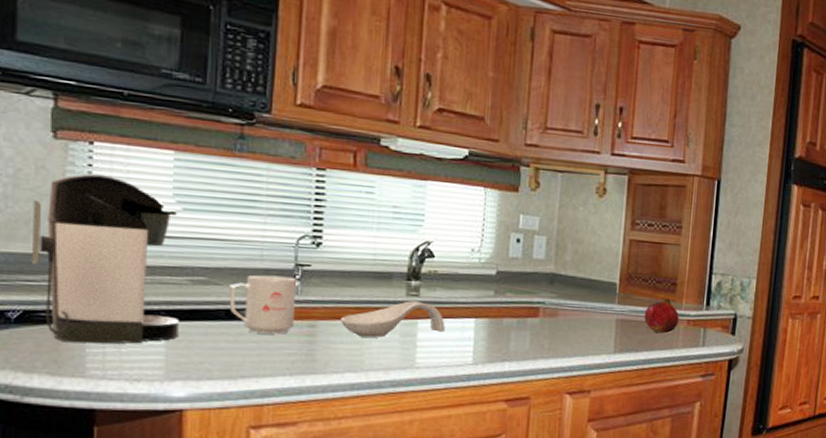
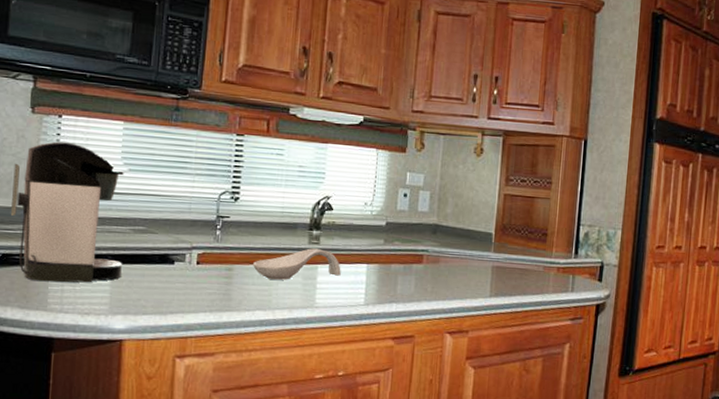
mug: present [229,275,296,334] -> none [162,225,217,276]
fruit: present [644,299,679,333] -> none [517,248,550,279]

